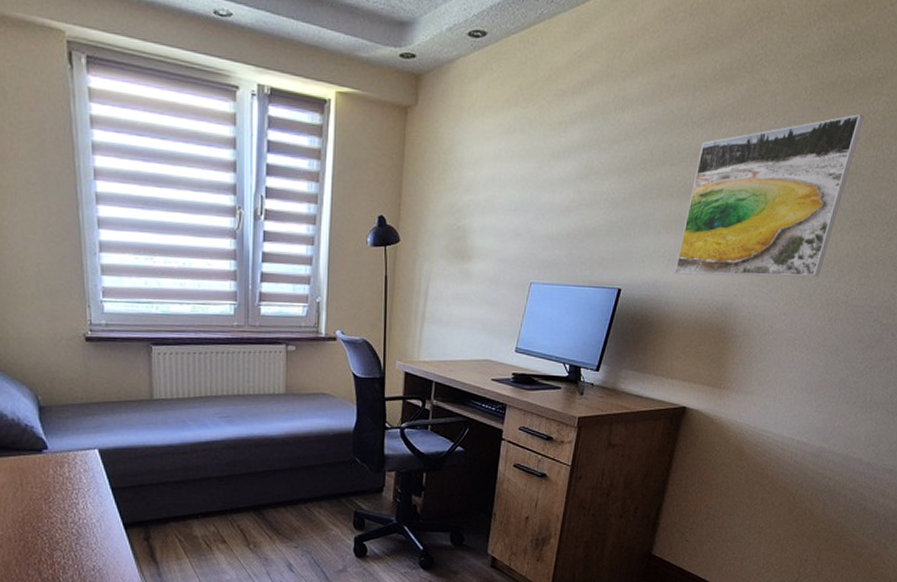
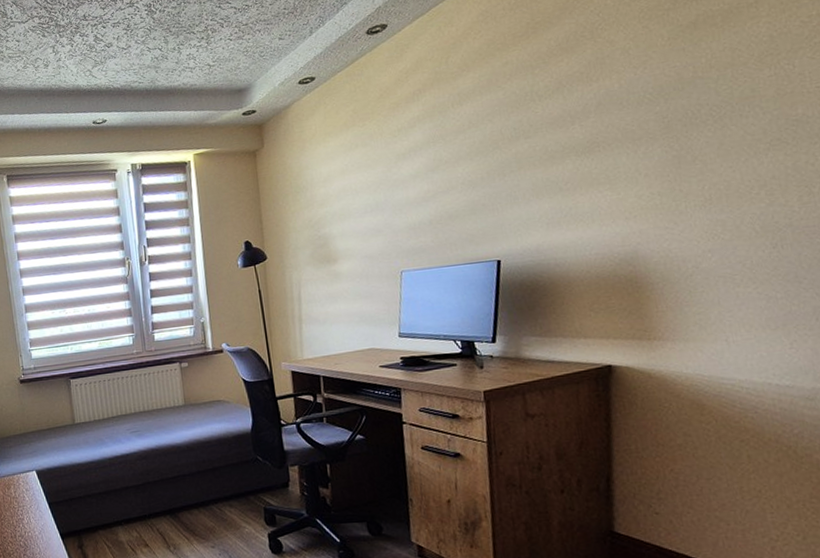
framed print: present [674,114,865,277] -> none [554,41,746,235]

